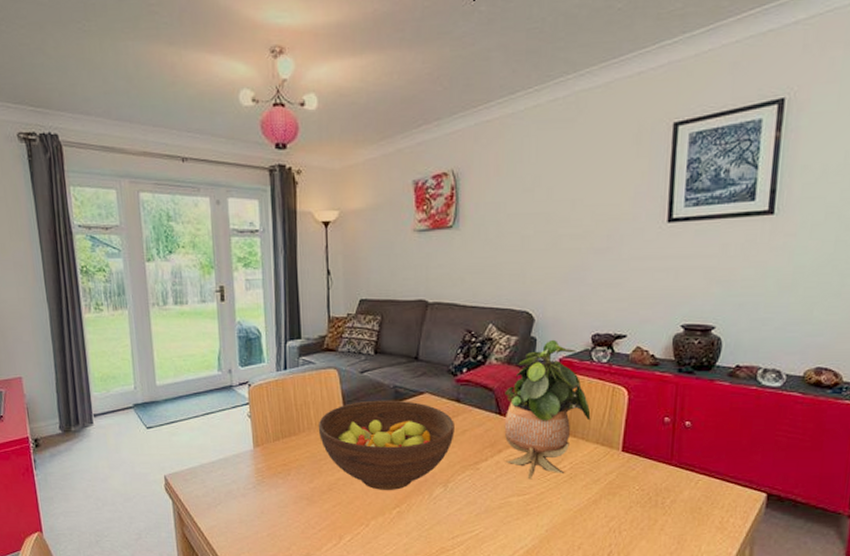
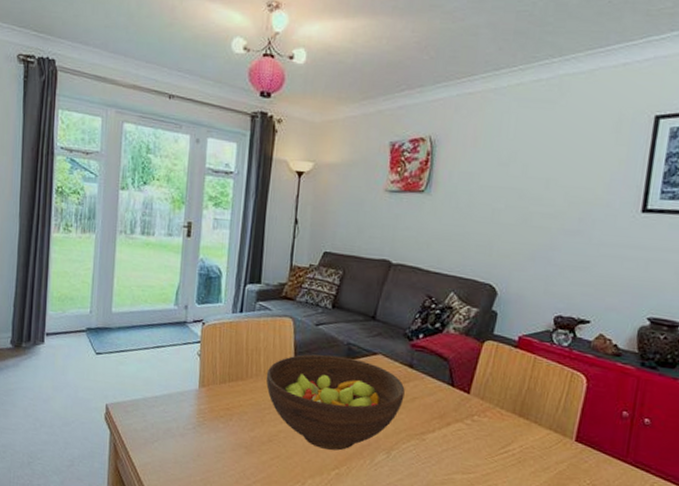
potted plant: present [504,339,591,480] -> none [454,315,547,458]

